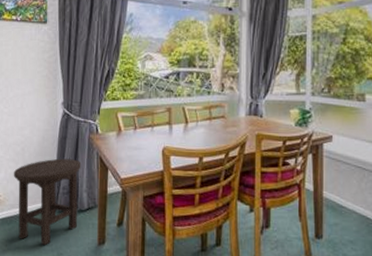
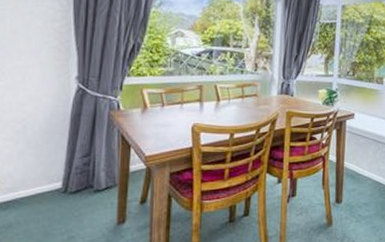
stool: present [13,158,81,245] -> none [11,136,99,229]

